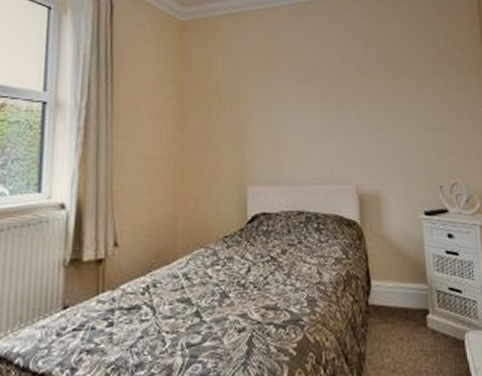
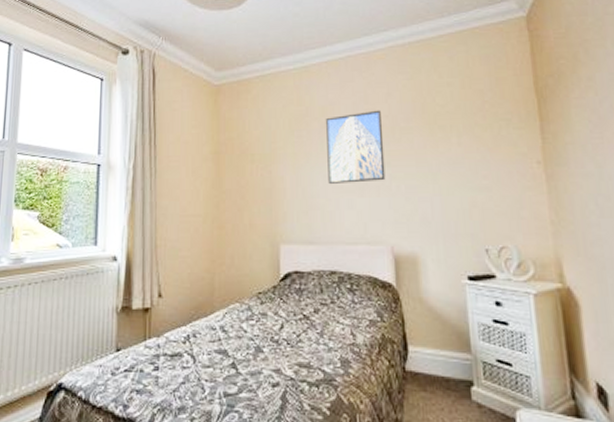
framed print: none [293,53,351,125] -> present [325,110,386,184]

